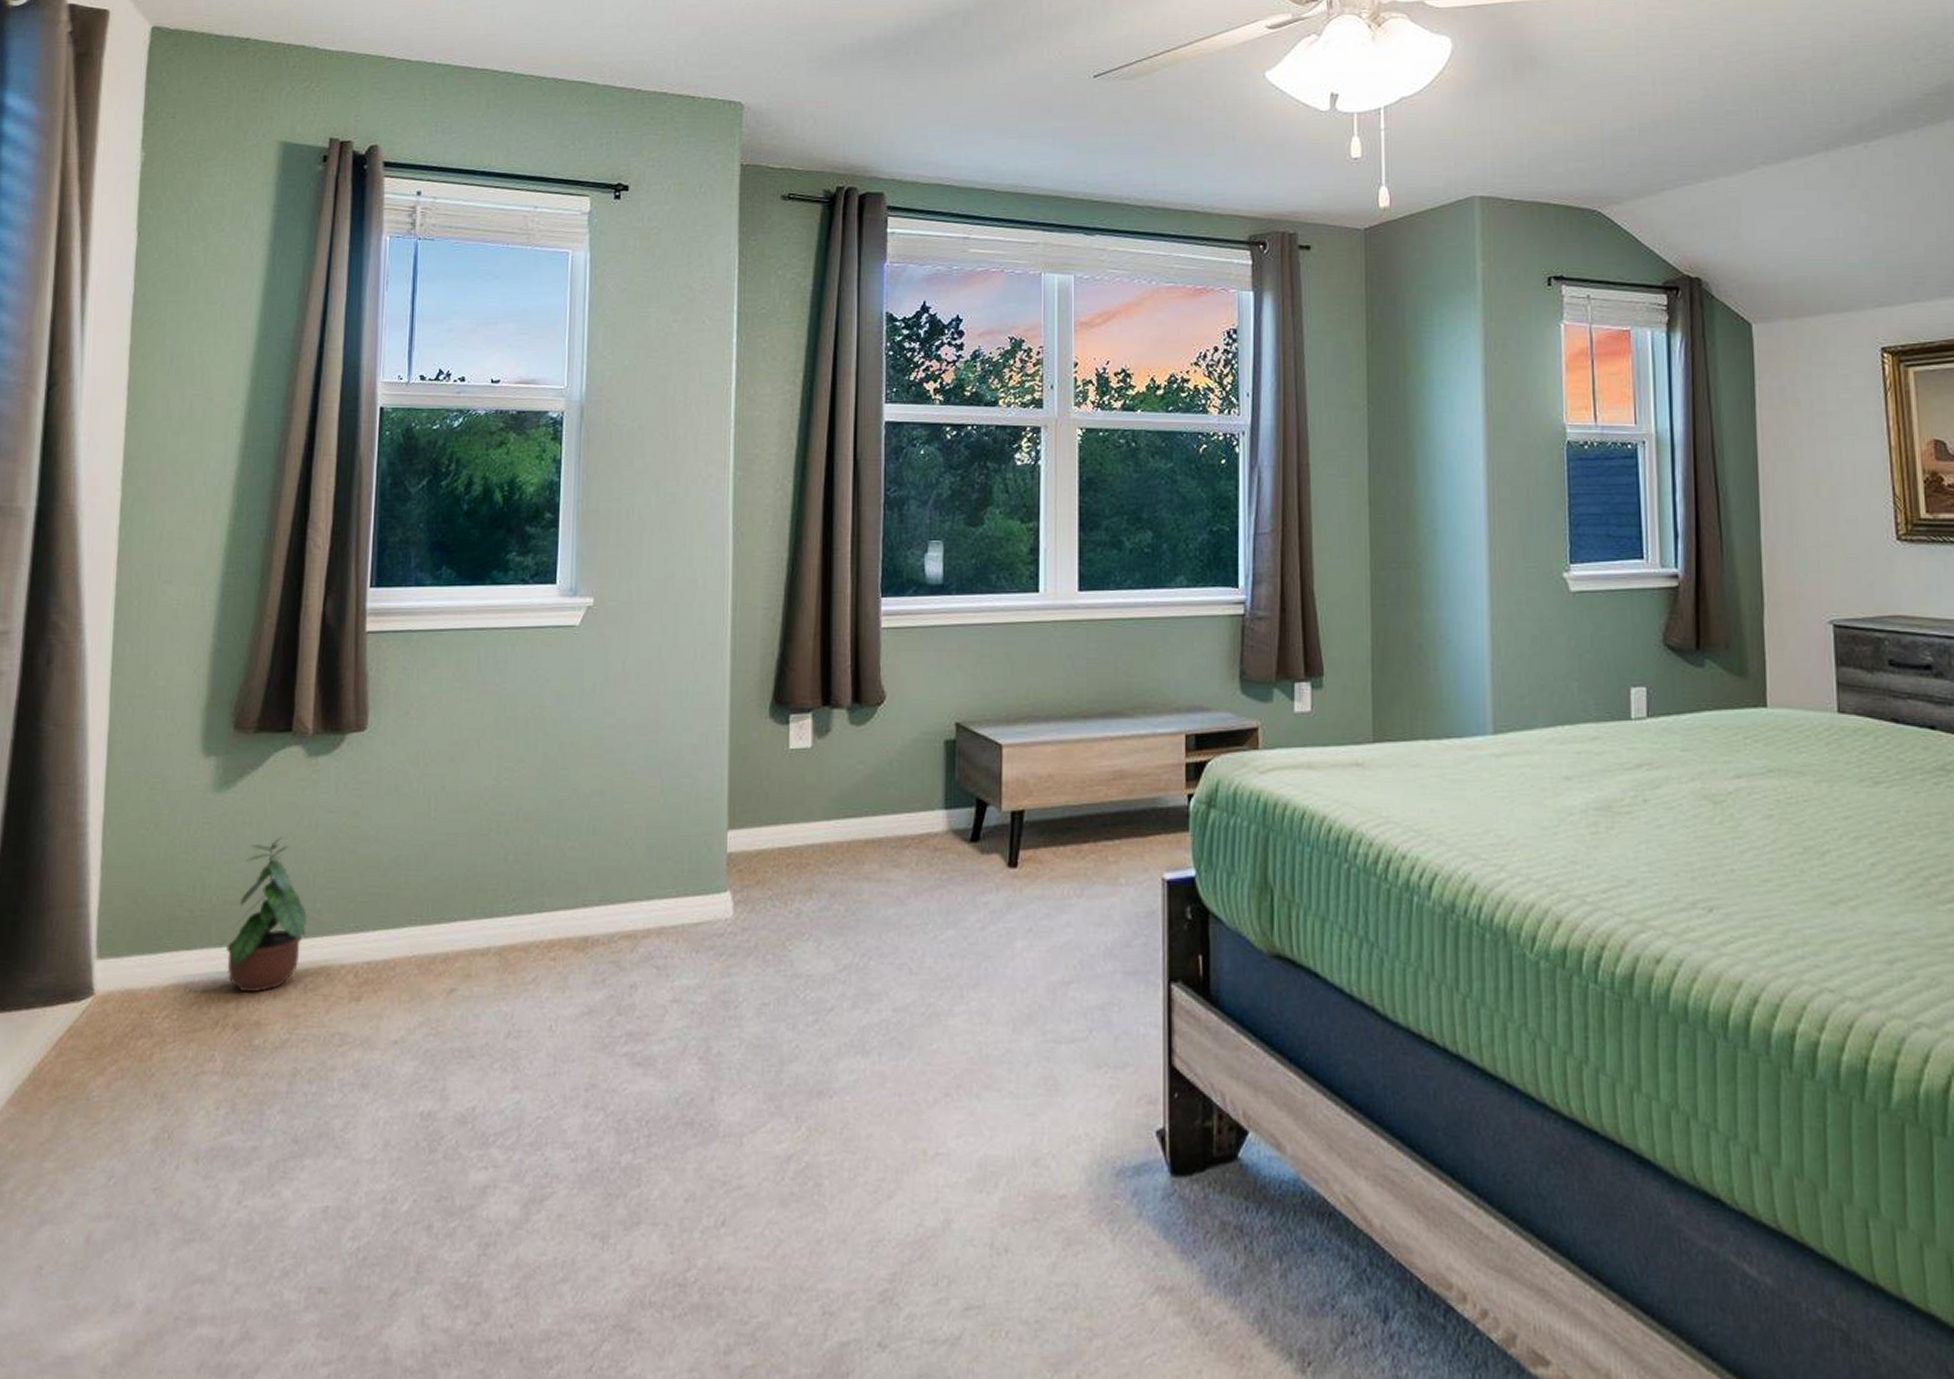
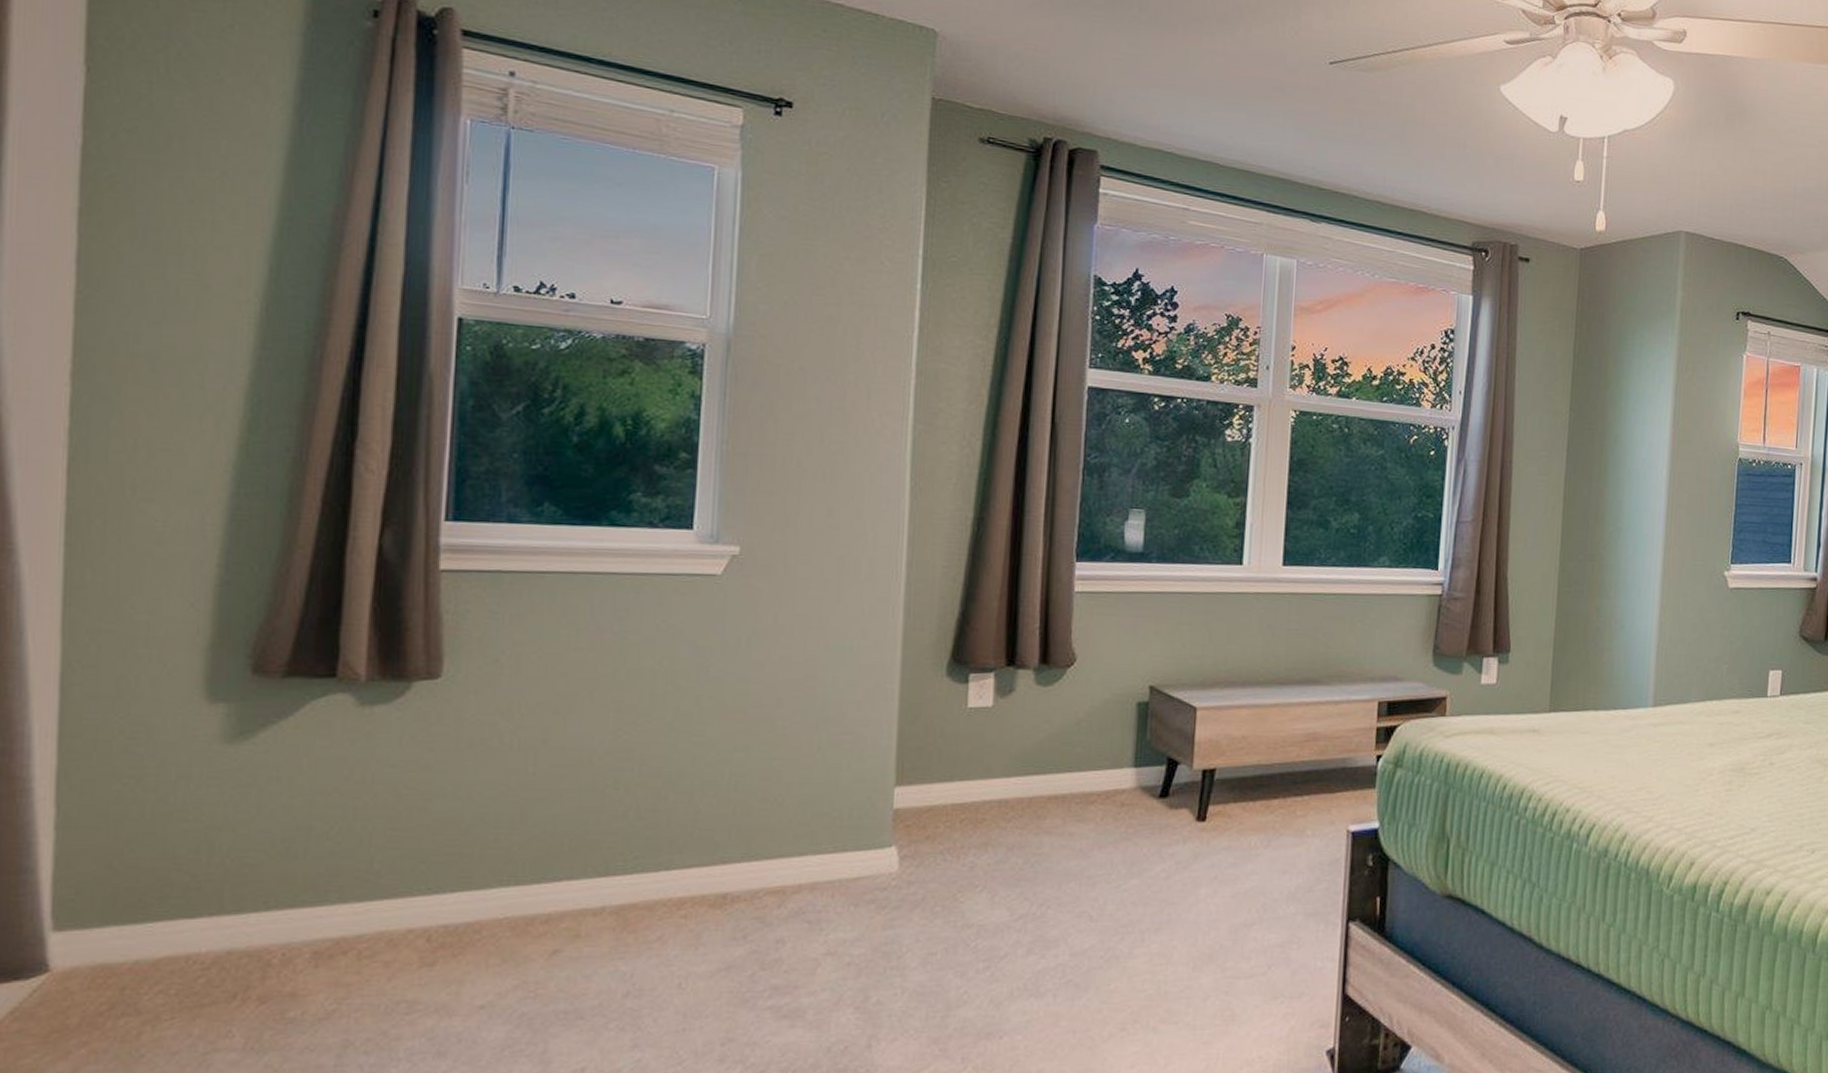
potted plant: present [220,837,307,993] -> none [237,793,360,962]

